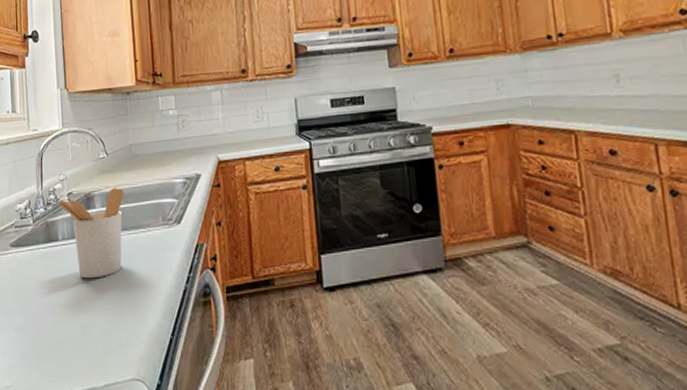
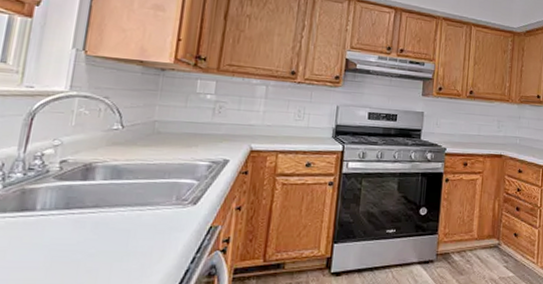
utensil holder: present [56,188,124,279] -> none [42,162,136,254]

